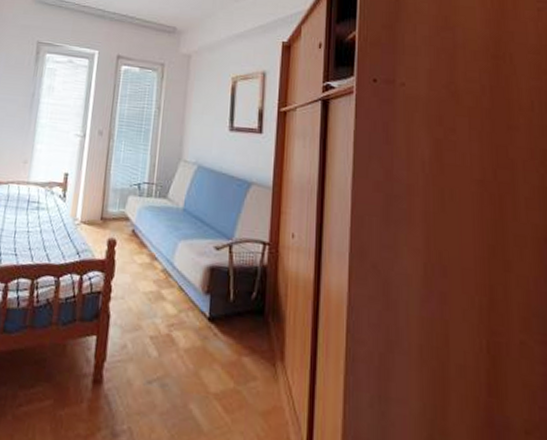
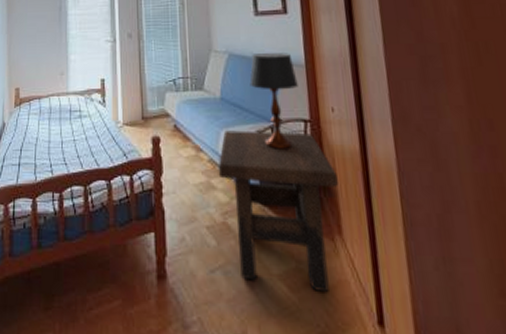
side table: none [169,242,288,418] -> present [218,130,338,293]
table lamp: none [214,169,263,271] -> present [249,53,298,151]

